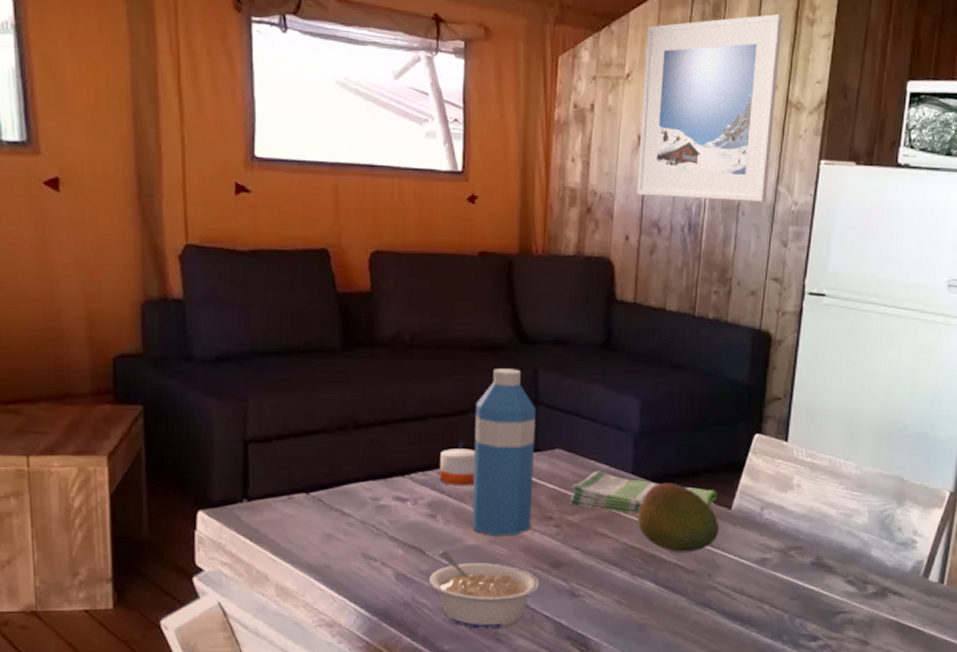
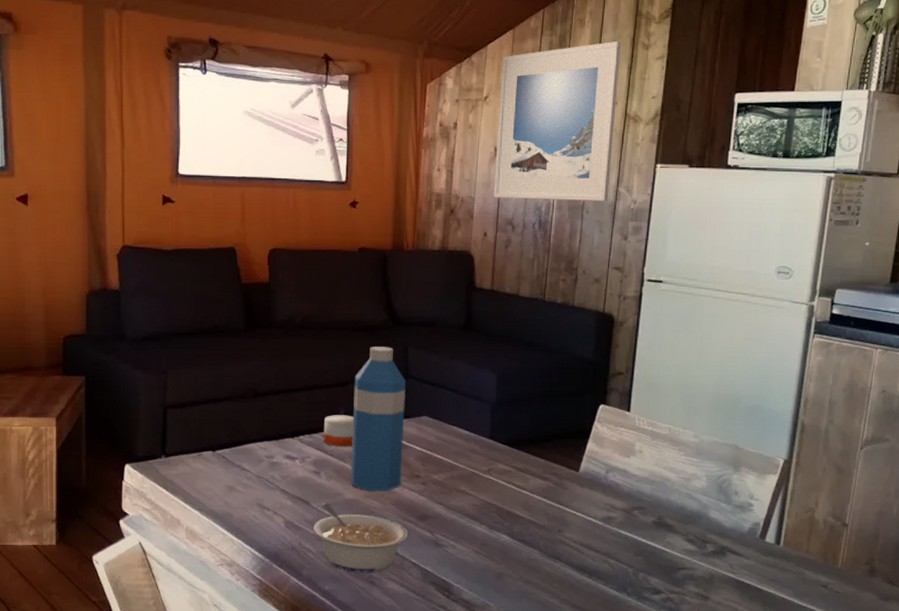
dish towel: present [569,470,717,514] -> none [434,435,566,474]
fruit: present [638,482,719,553] -> none [495,447,568,510]

